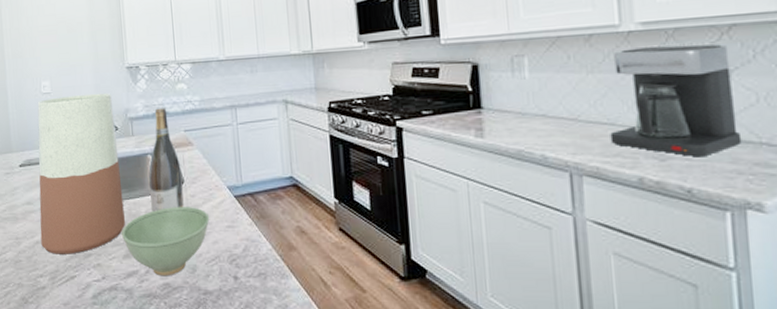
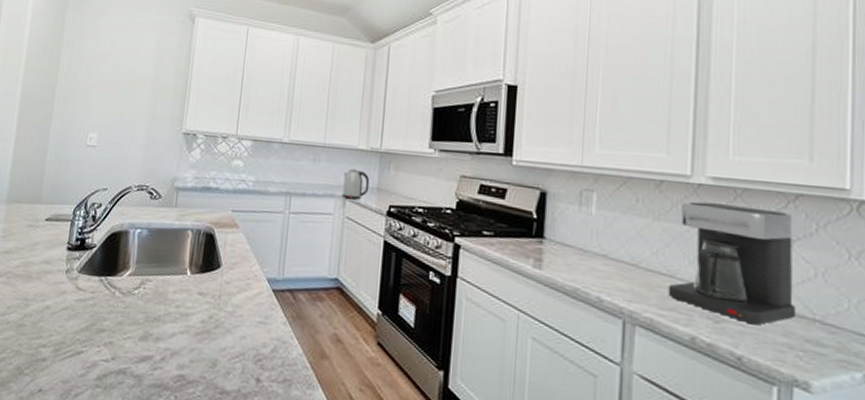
vase: present [37,93,125,254] -> none [51,152,162,327]
bowl: present [122,207,210,277] -> none [143,290,242,368]
wine bottle: present [148,108,184,212] -> none [181,182,222,295]
kettle: none [281,73,308,102] -> present [342,168,370,200]

